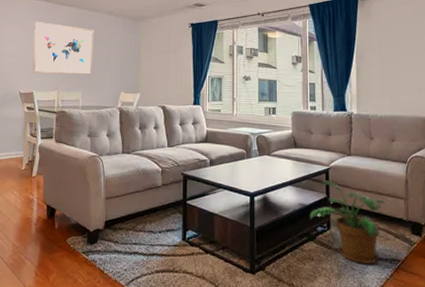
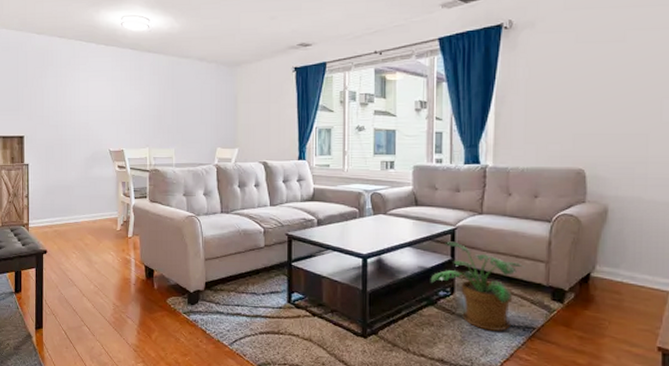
wall art: present [32,22,94,76] -> none [120,73,185,130]

